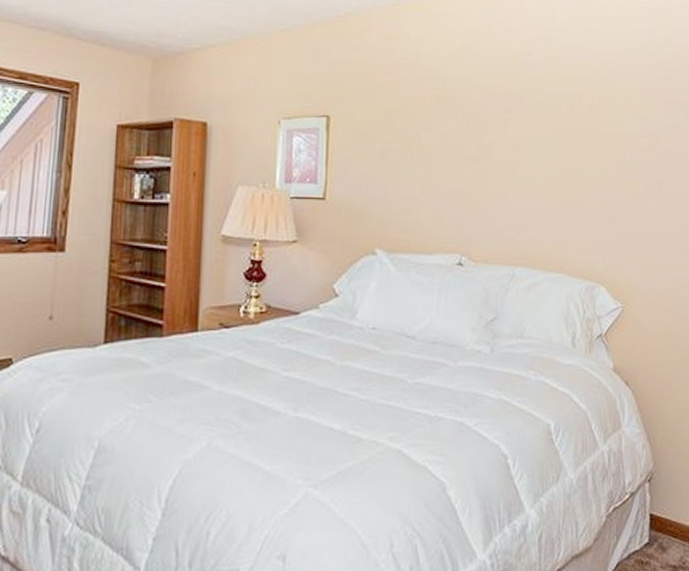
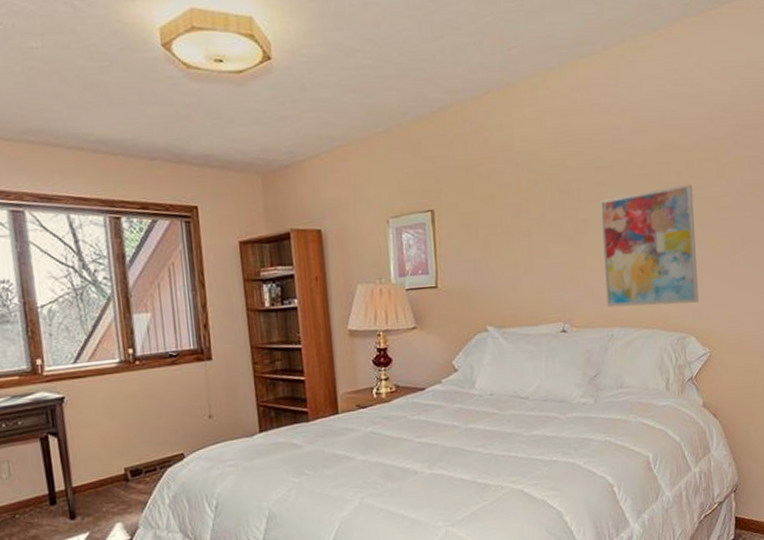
wall art: none [507,120,611,250] -> present [600,184,699,308]

